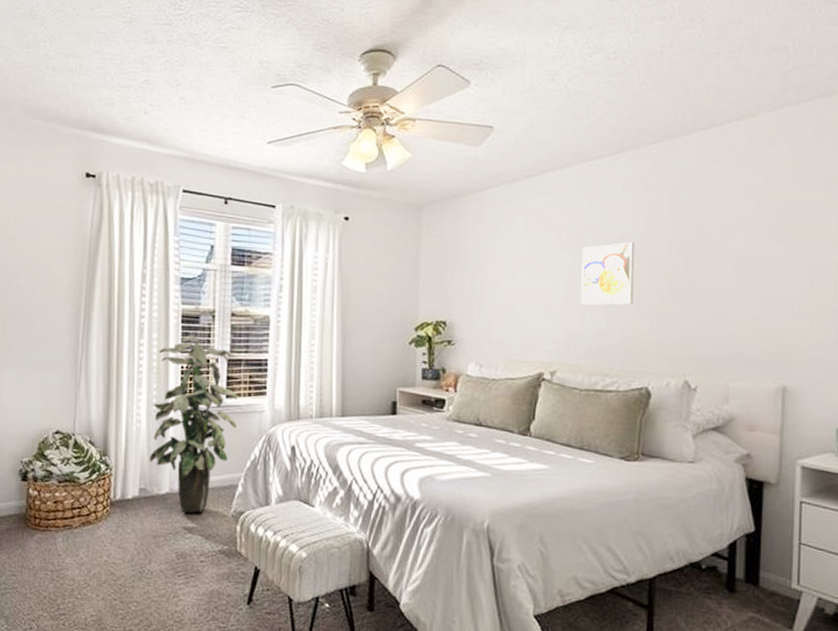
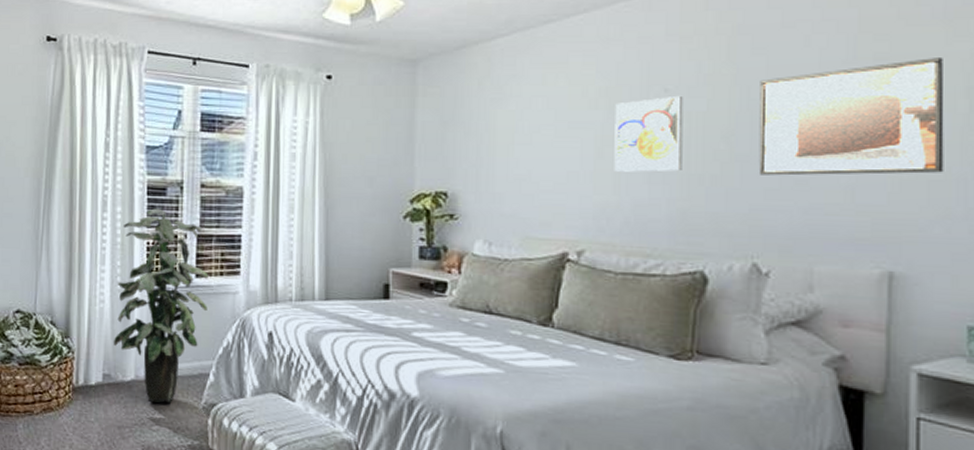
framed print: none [690,216,824,309] -> present [758,58,944,176]

